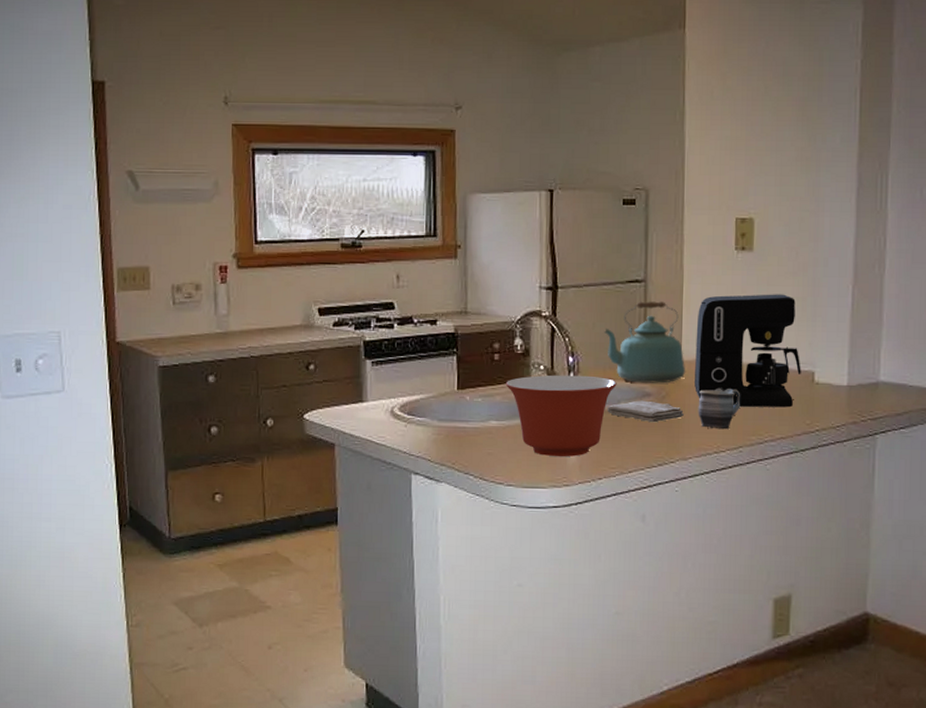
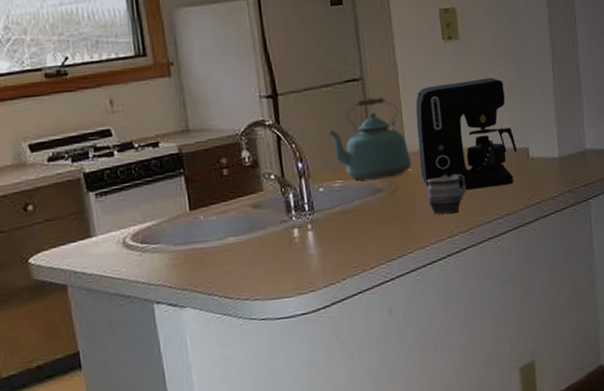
mixing bowl: present [505,375,617,457] -> none [238,179,348,265]
washcloth: present [607,400,684,423] -> none [342,196,415,217]

